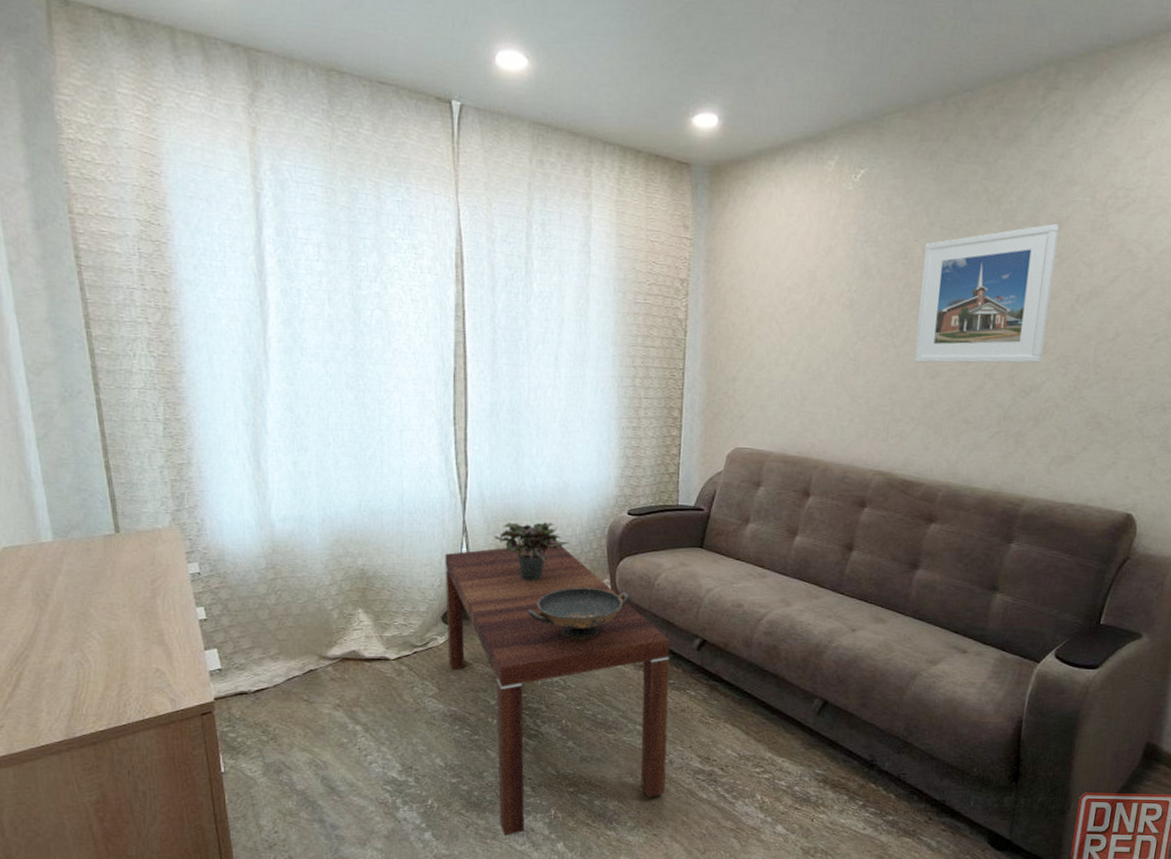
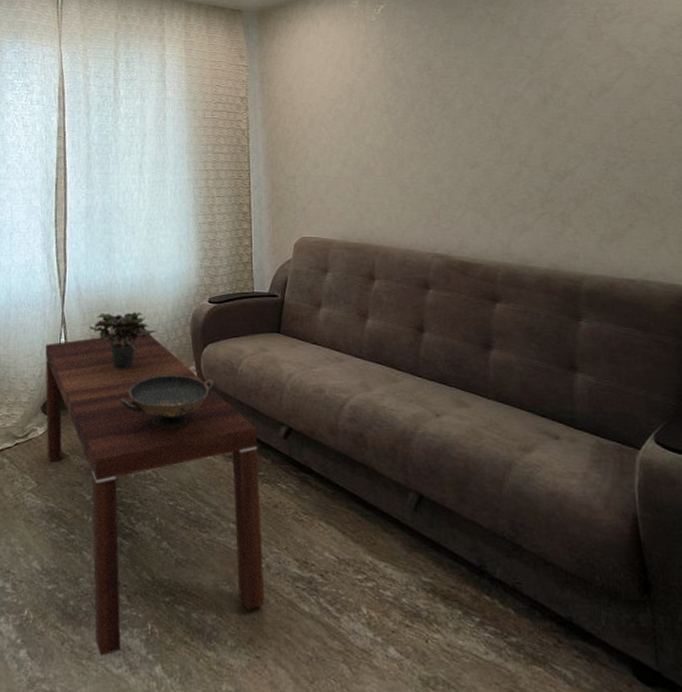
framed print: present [914,223,1060,364] -> none [445,34,570,155]

